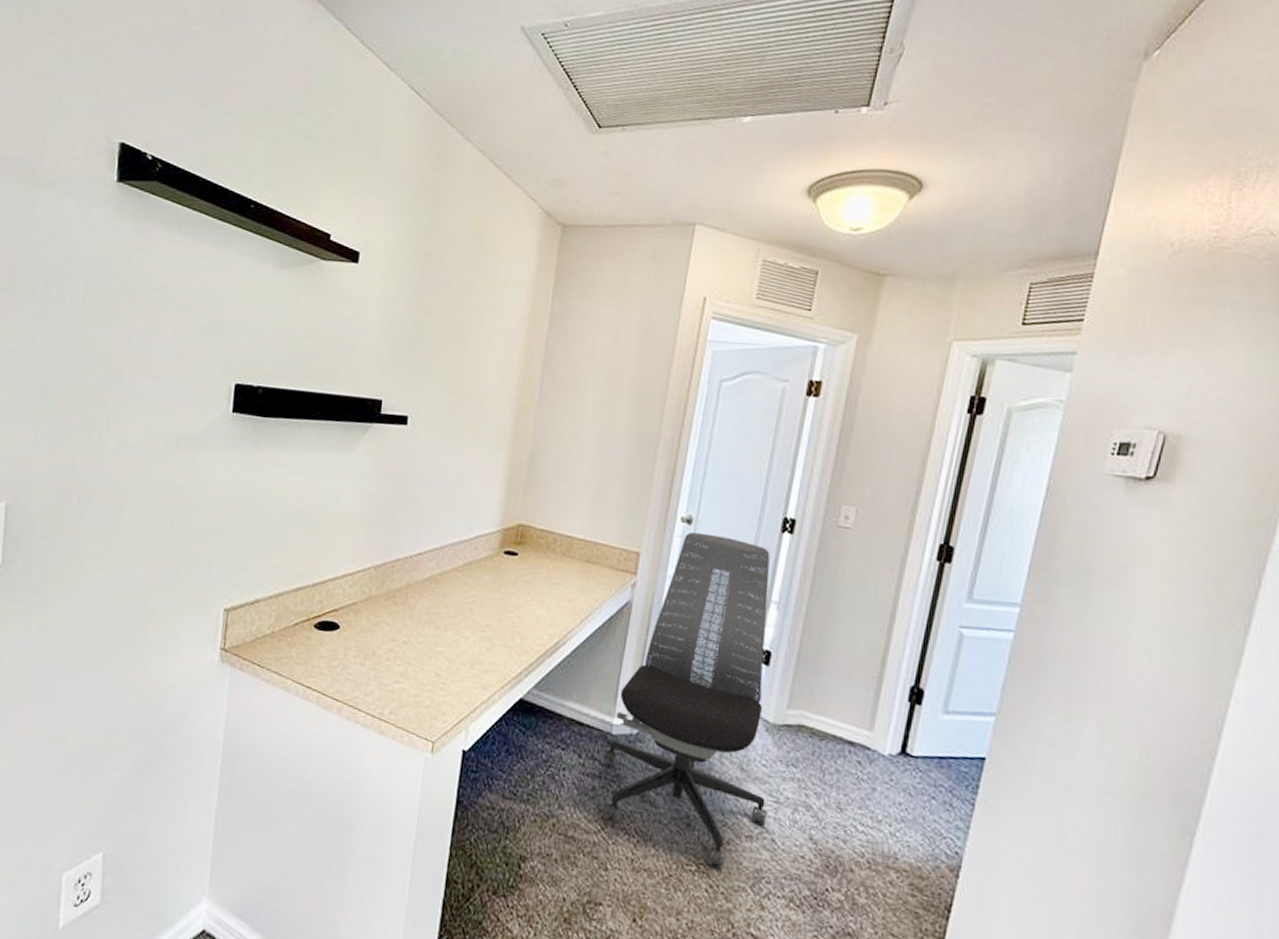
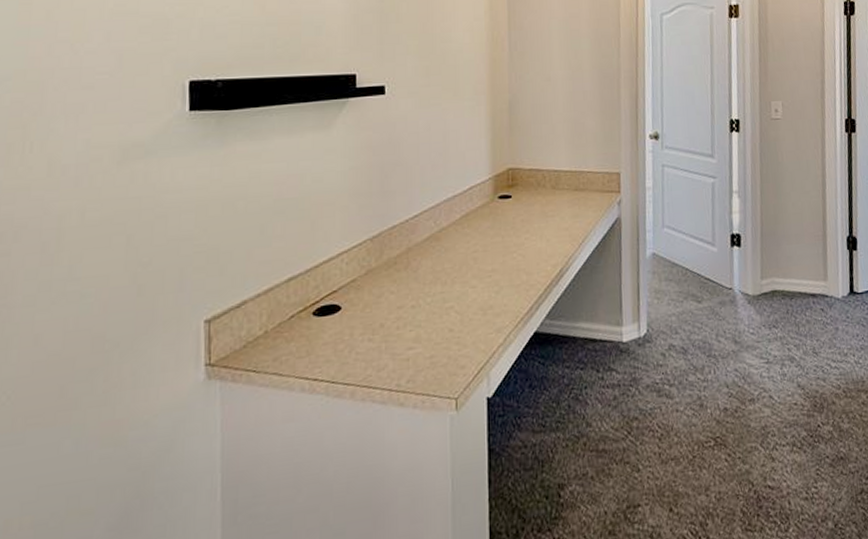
office chair: present [602,531,770,870] -> none [618,144,763,437]

